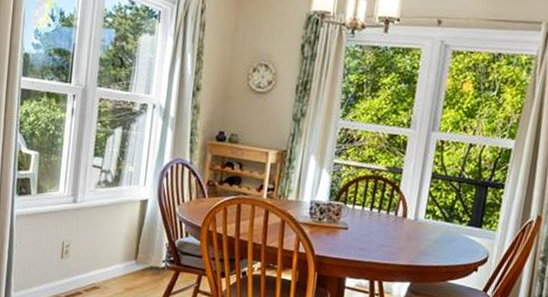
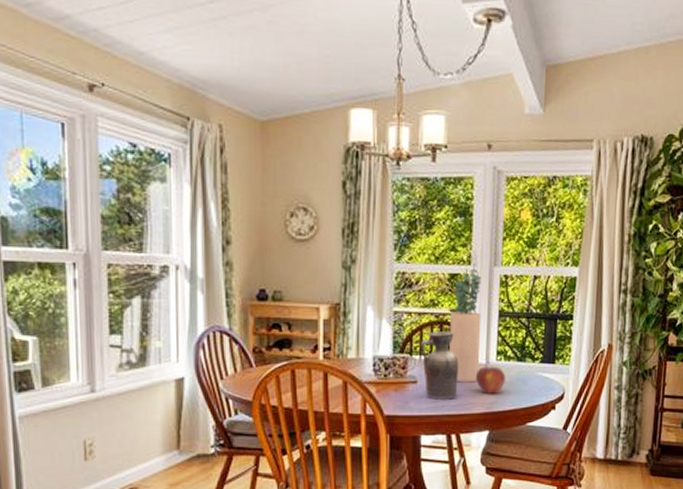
ceramic jug: none [354,184,389,249] -> present [420,331,459,399]
vase: none [381,127,419,236] -> present [449,264,482,383]
fruit: none [403,221,432,249] -> present [475,364,506,394]

